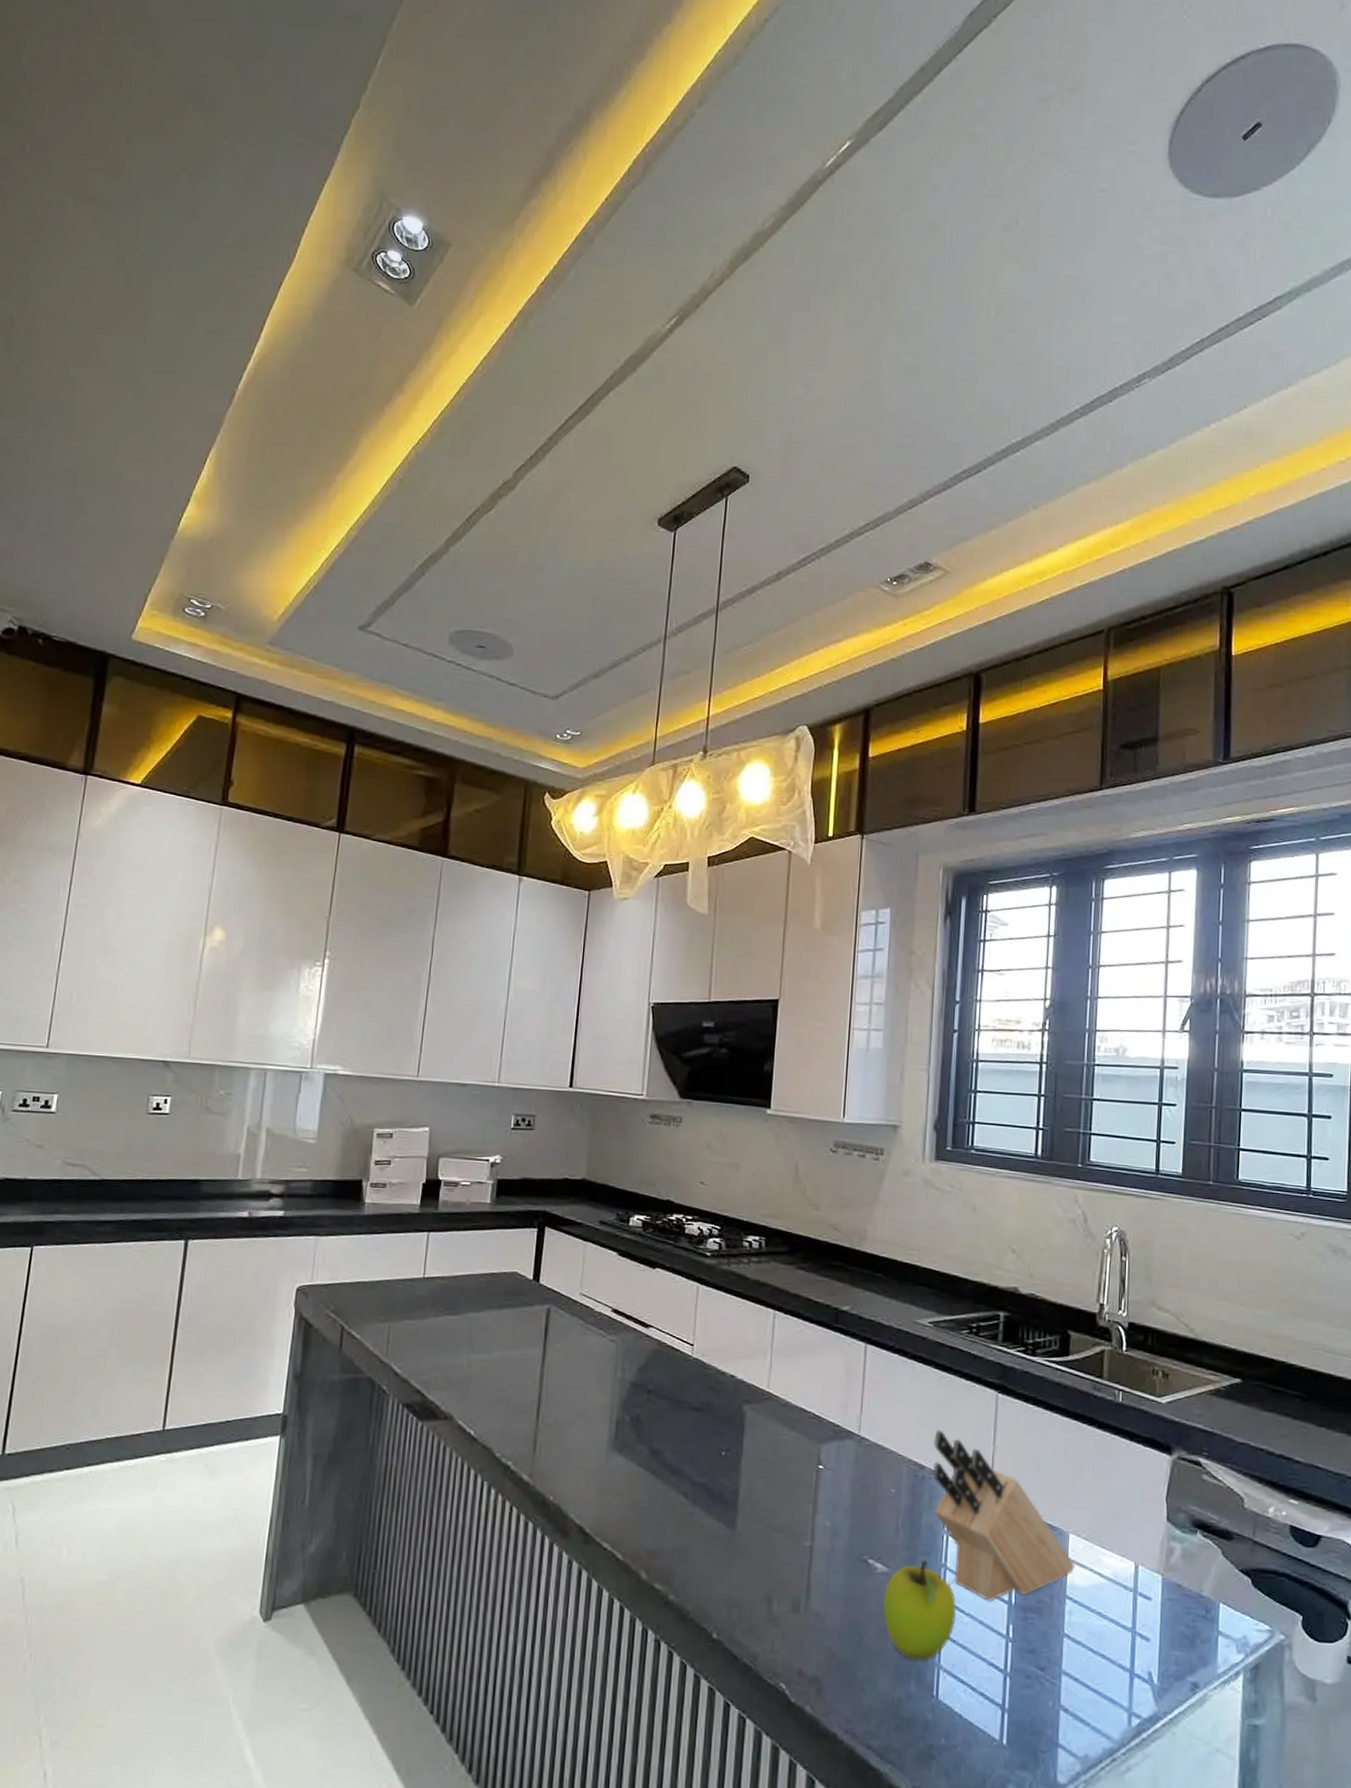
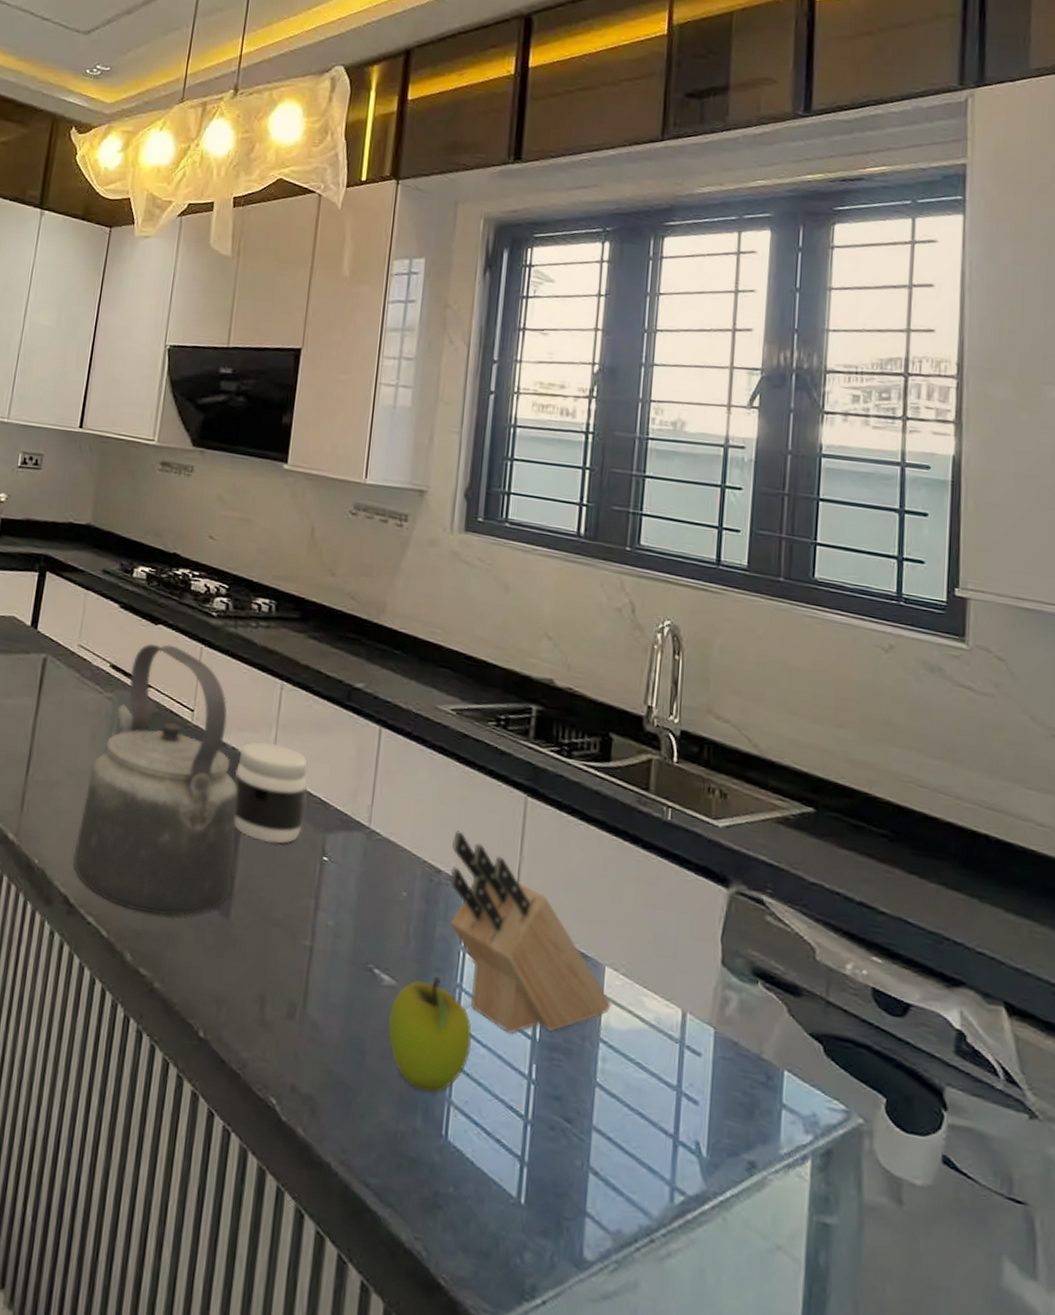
kettle: none [586,1286,738,1535] -> present [73,643,238,917]
jar: none [734,1367,802,1459] -> present [233,741,308,844]

